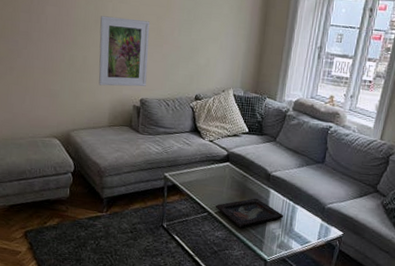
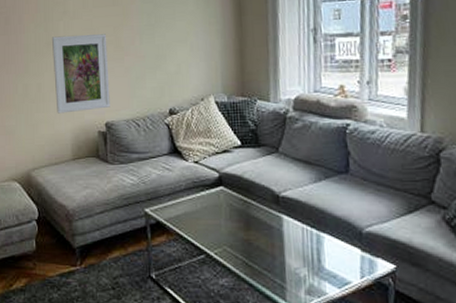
decorative tray: present [215,198,284,228] -> none [213,229,308,271]

